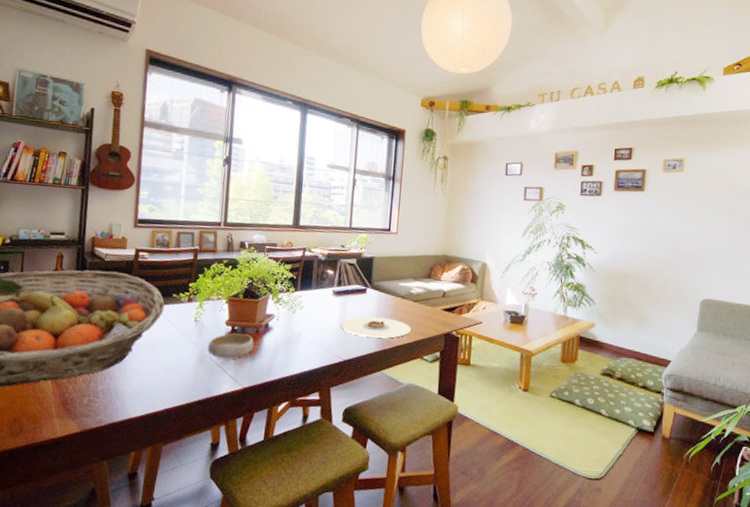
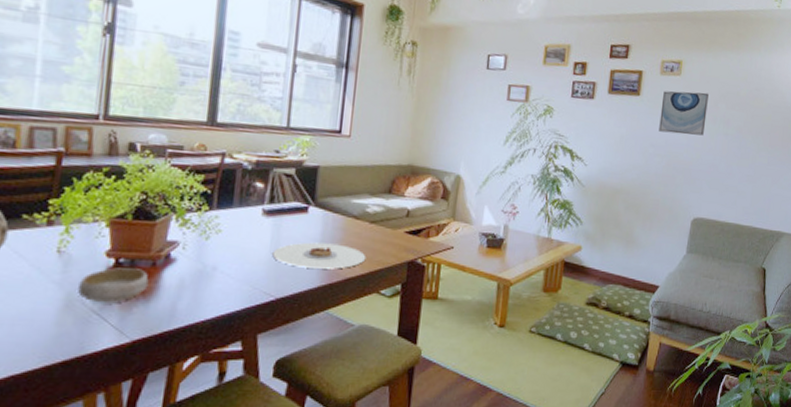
wall art: none [664,185,712,225] -> present [659,90,709,136]

